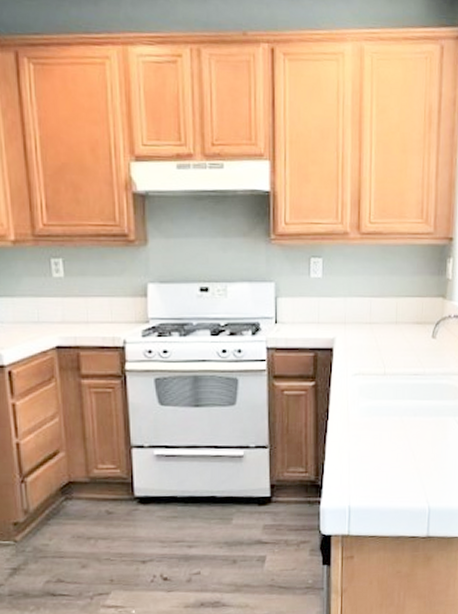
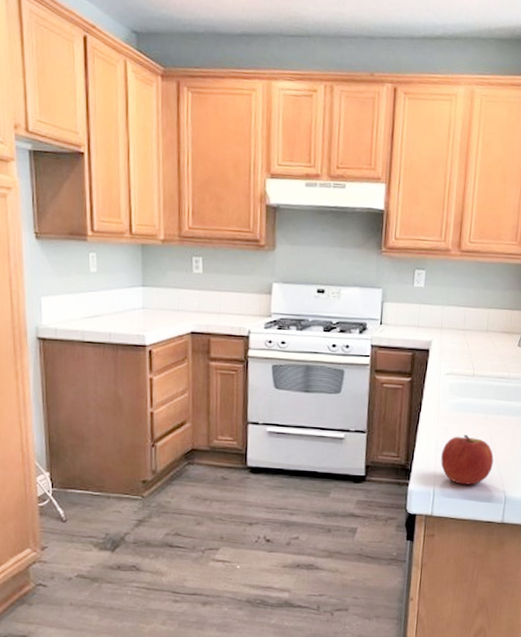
apple: none [355,441,413,498] -> present [441,434,494,485]

